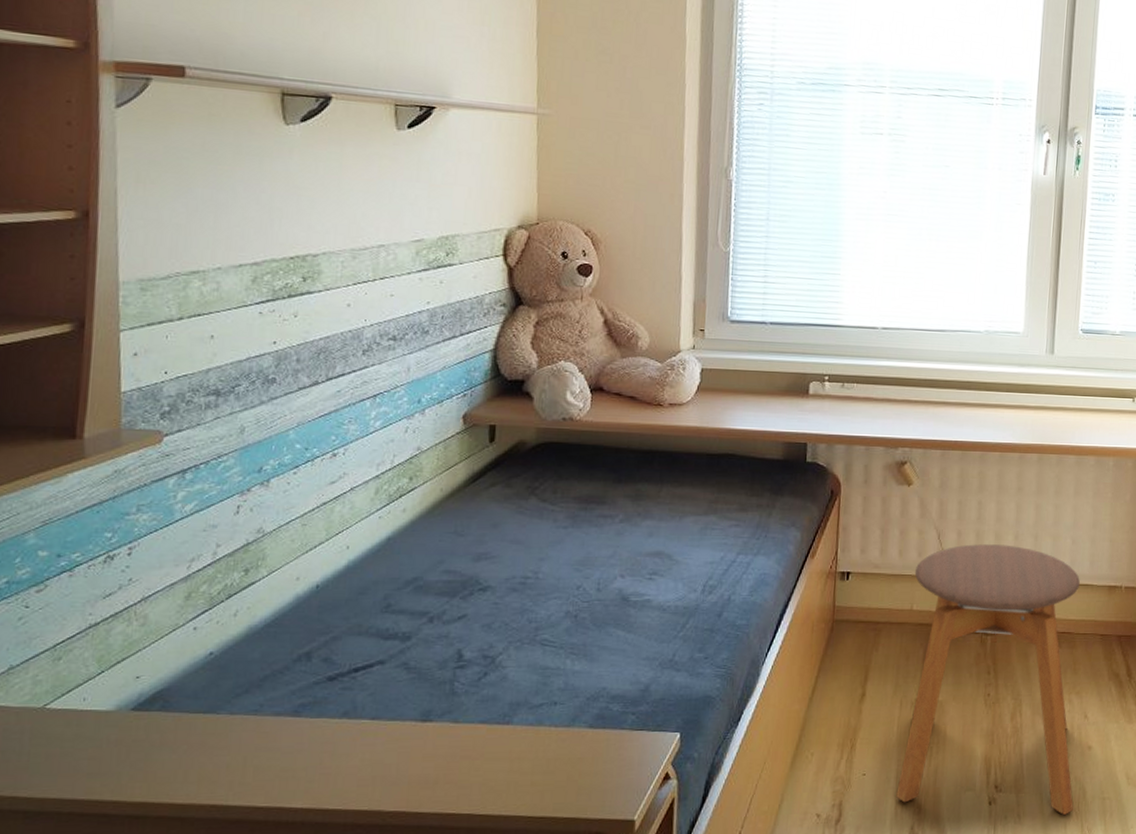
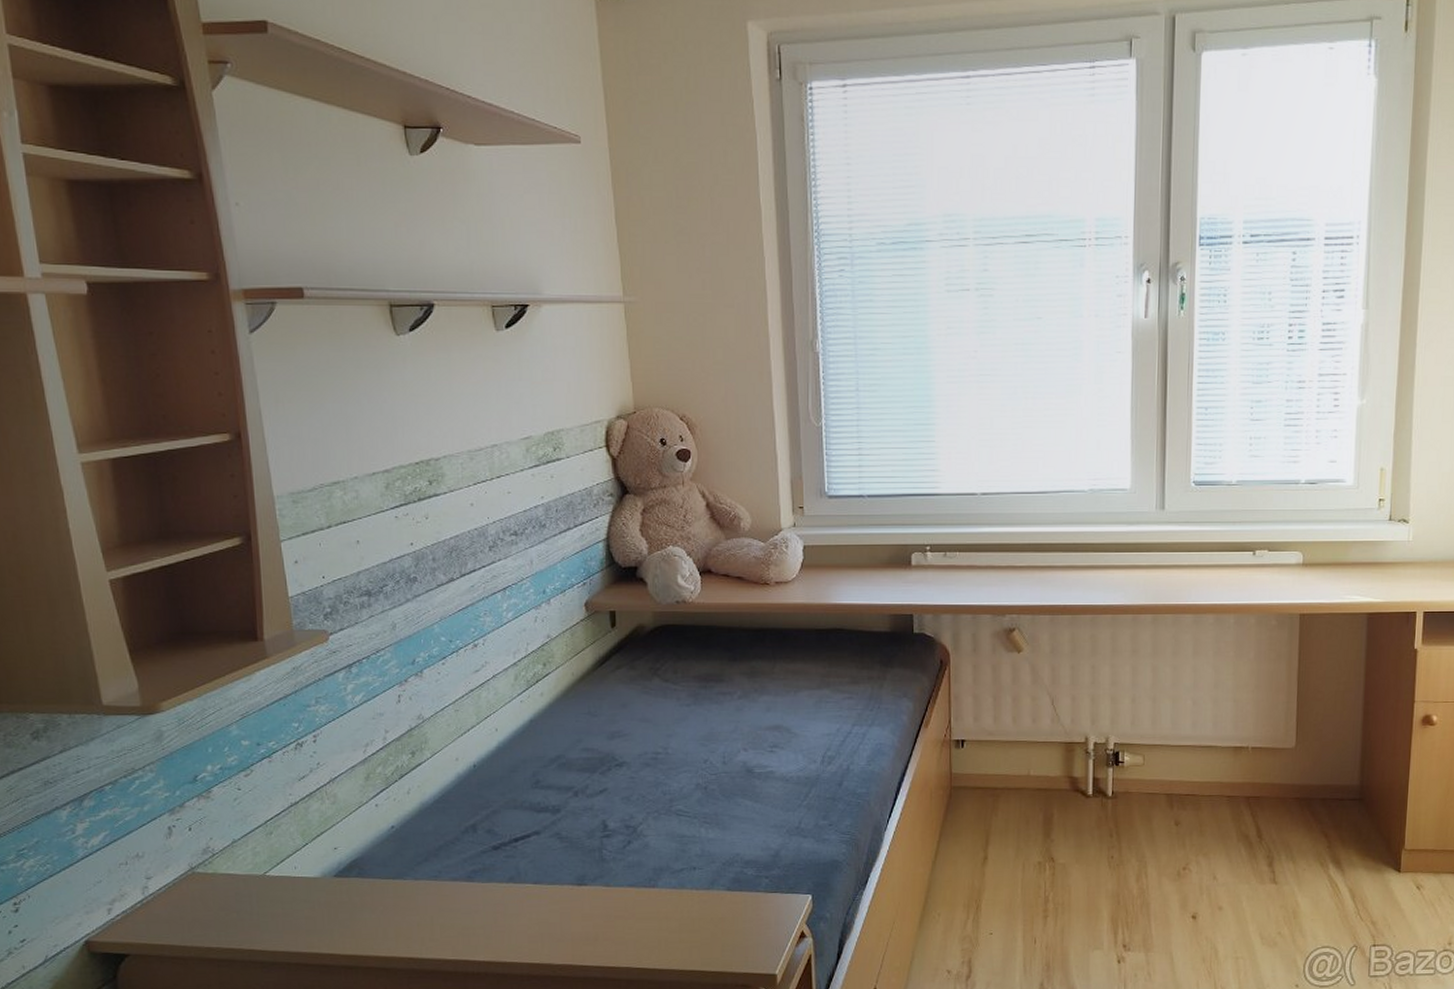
stool: present [896,544,1080,816] -> none [1024,708,1205,974]

